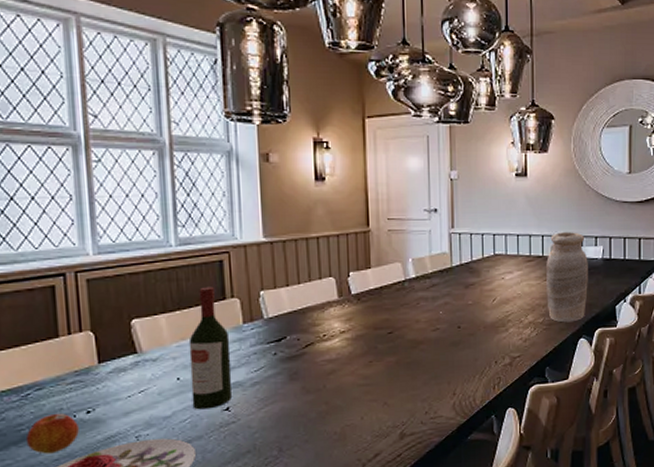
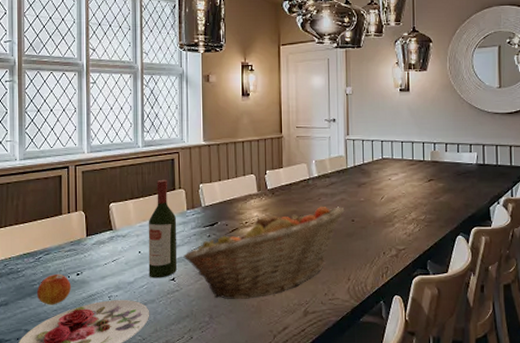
fruit basket: none [240,312,449,429] -> present [183,206,345,300]
vase: present [546,232,588,323] -> none [427,140,464,221]

